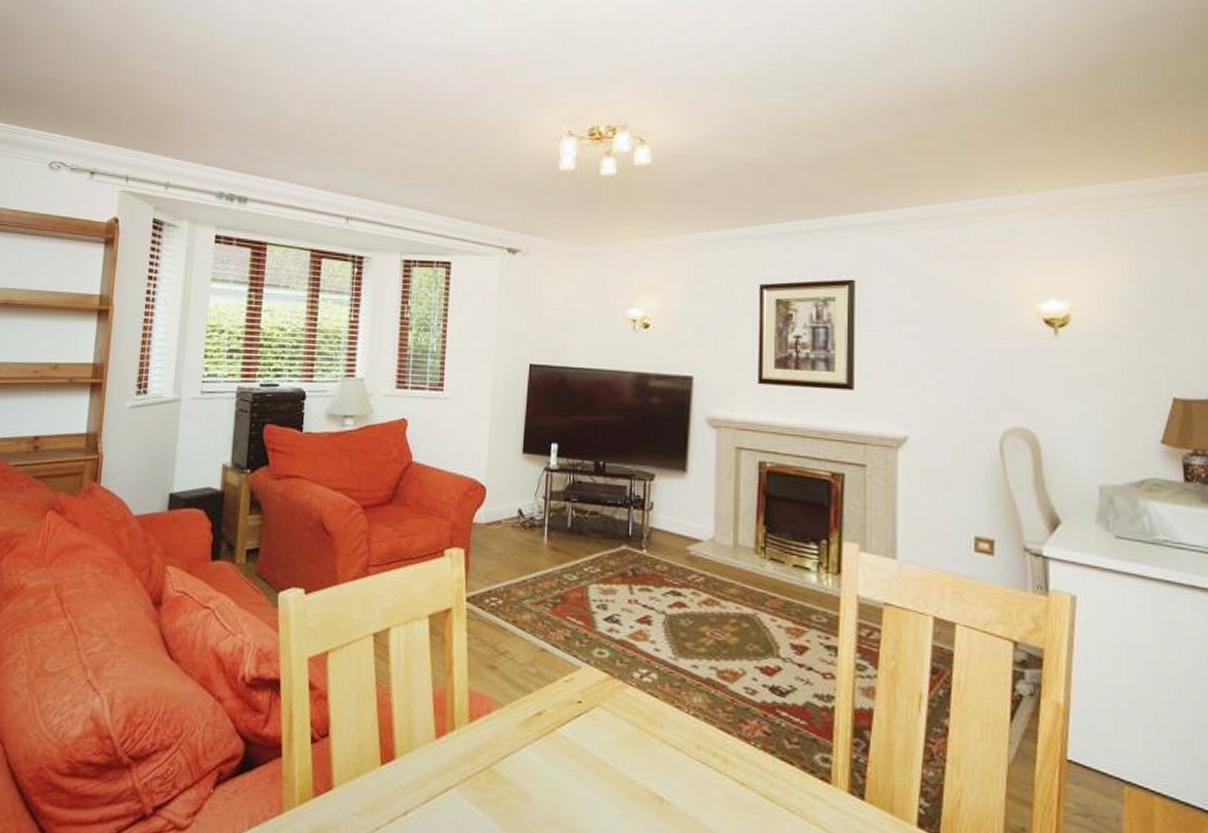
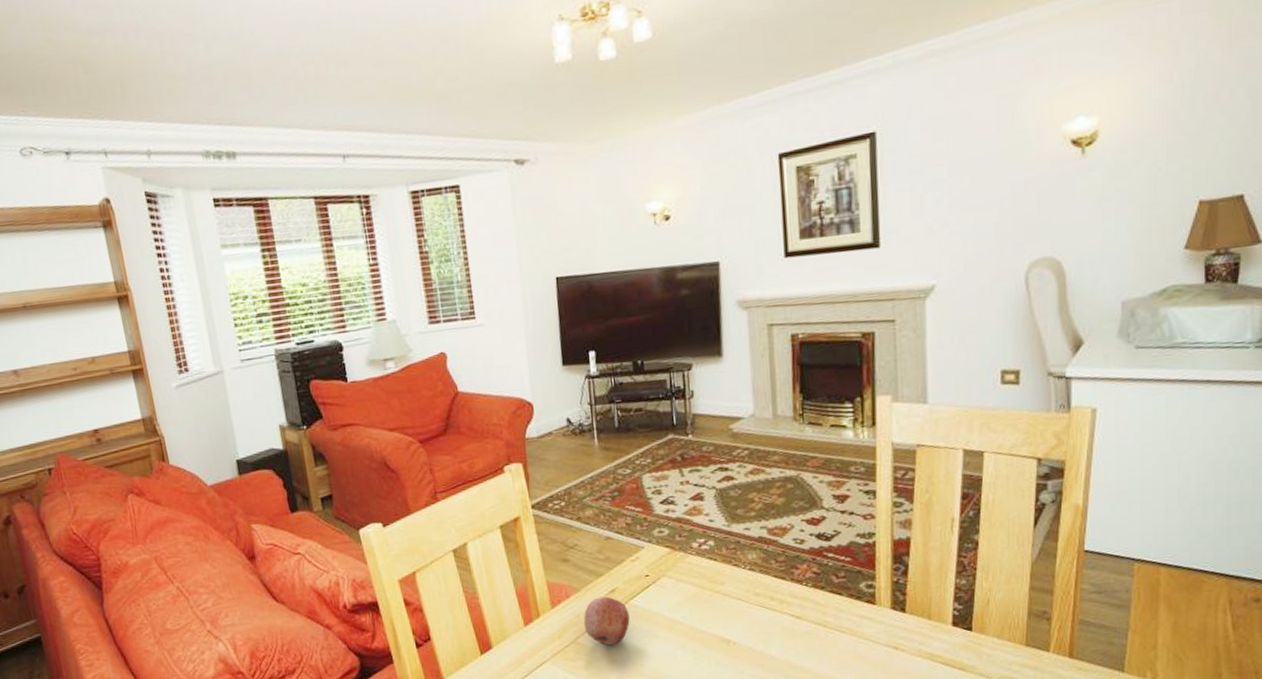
fruit: none [501,718,554,781] -> present [583,596,630,646]

